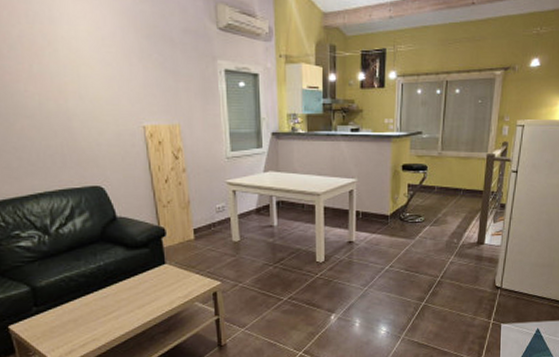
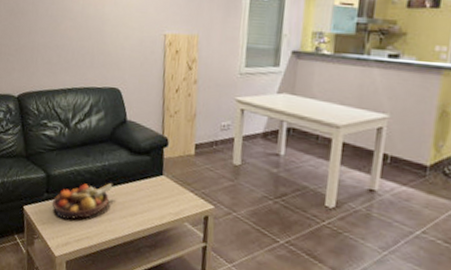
fruit bowl: none [44,282,113,328] -> present [52,183,113,220]

